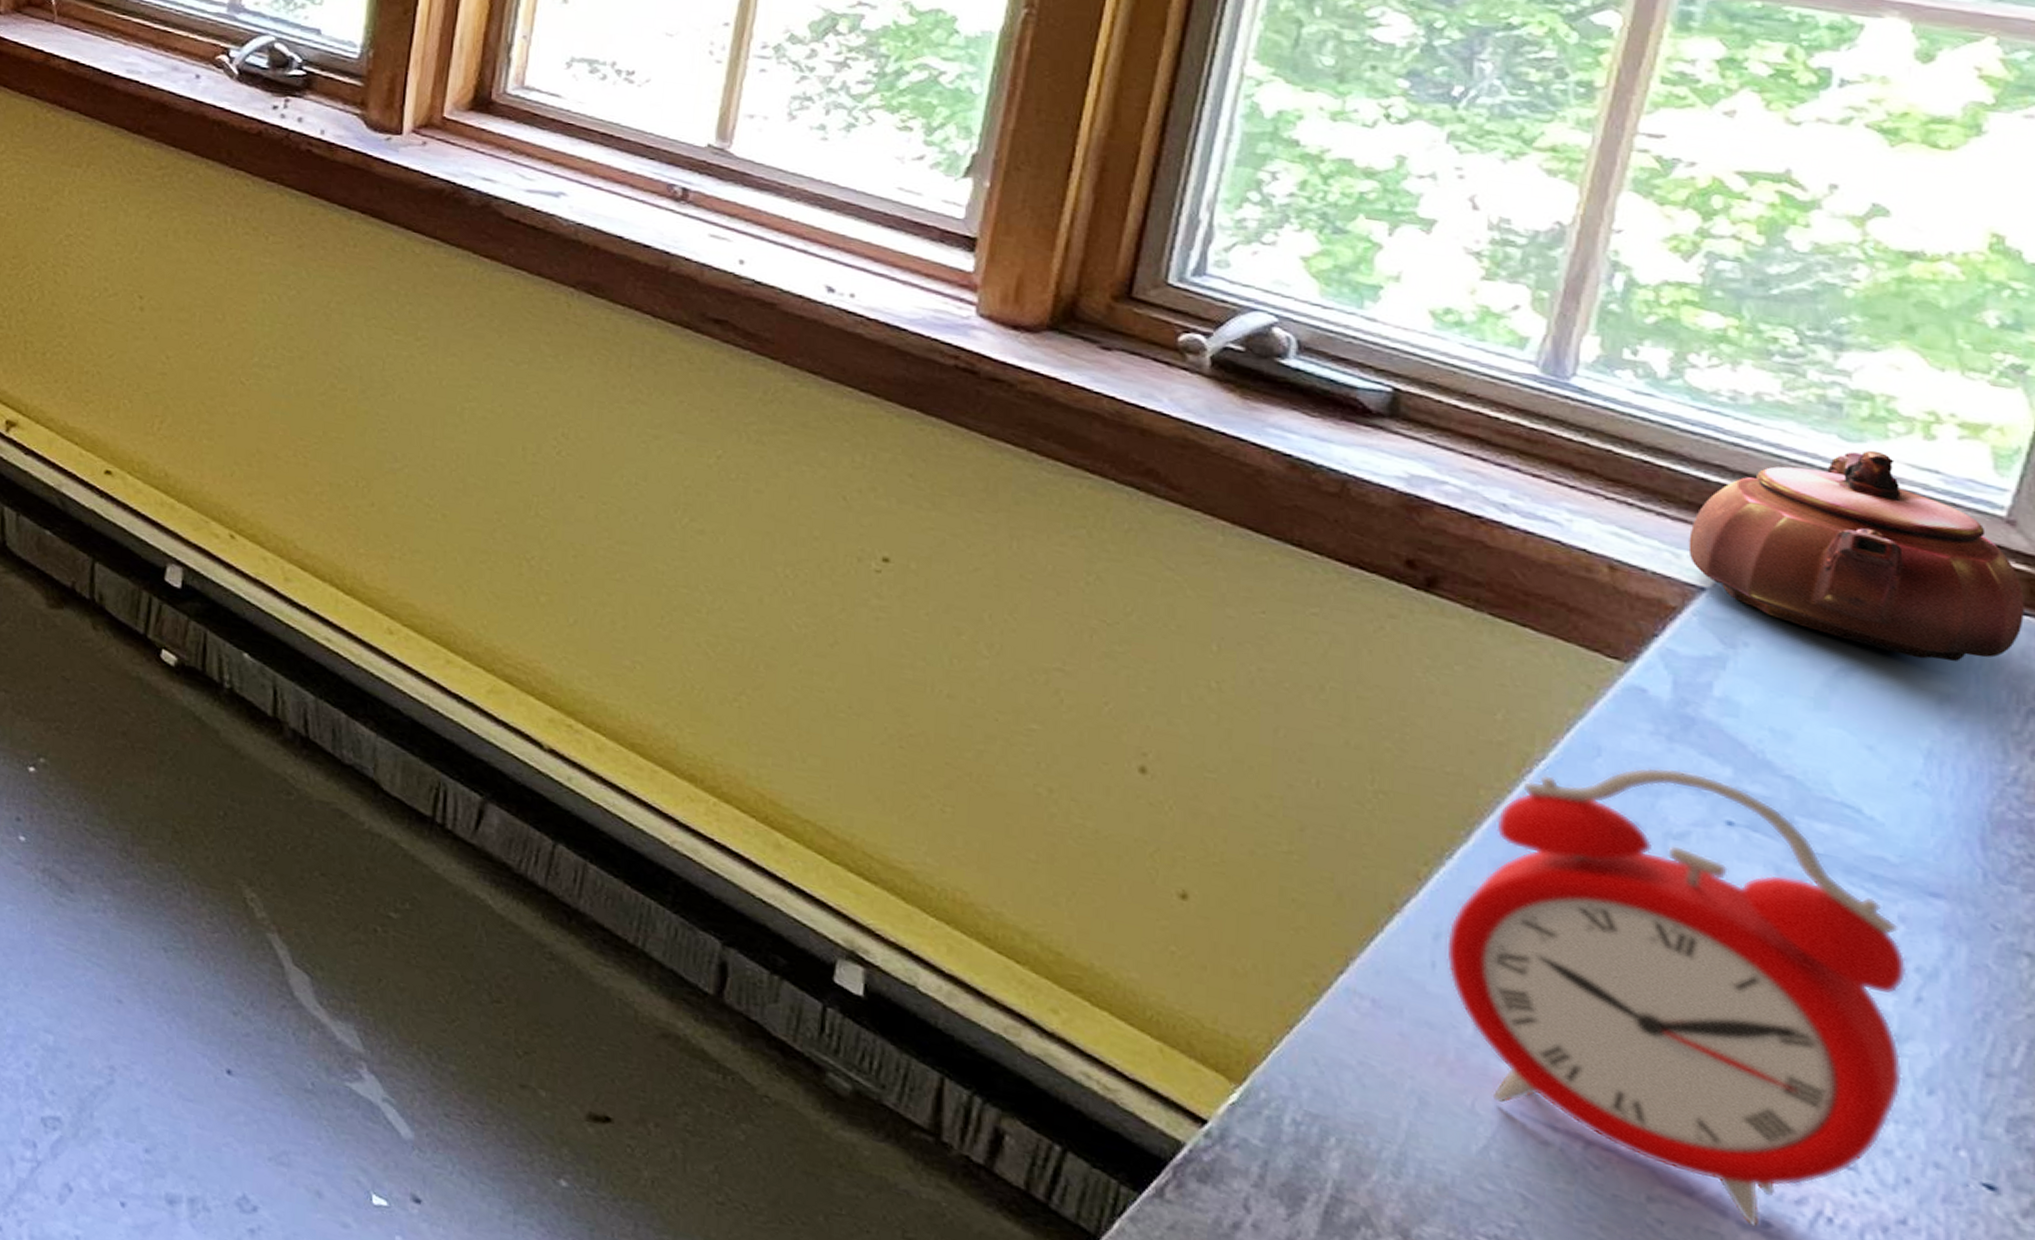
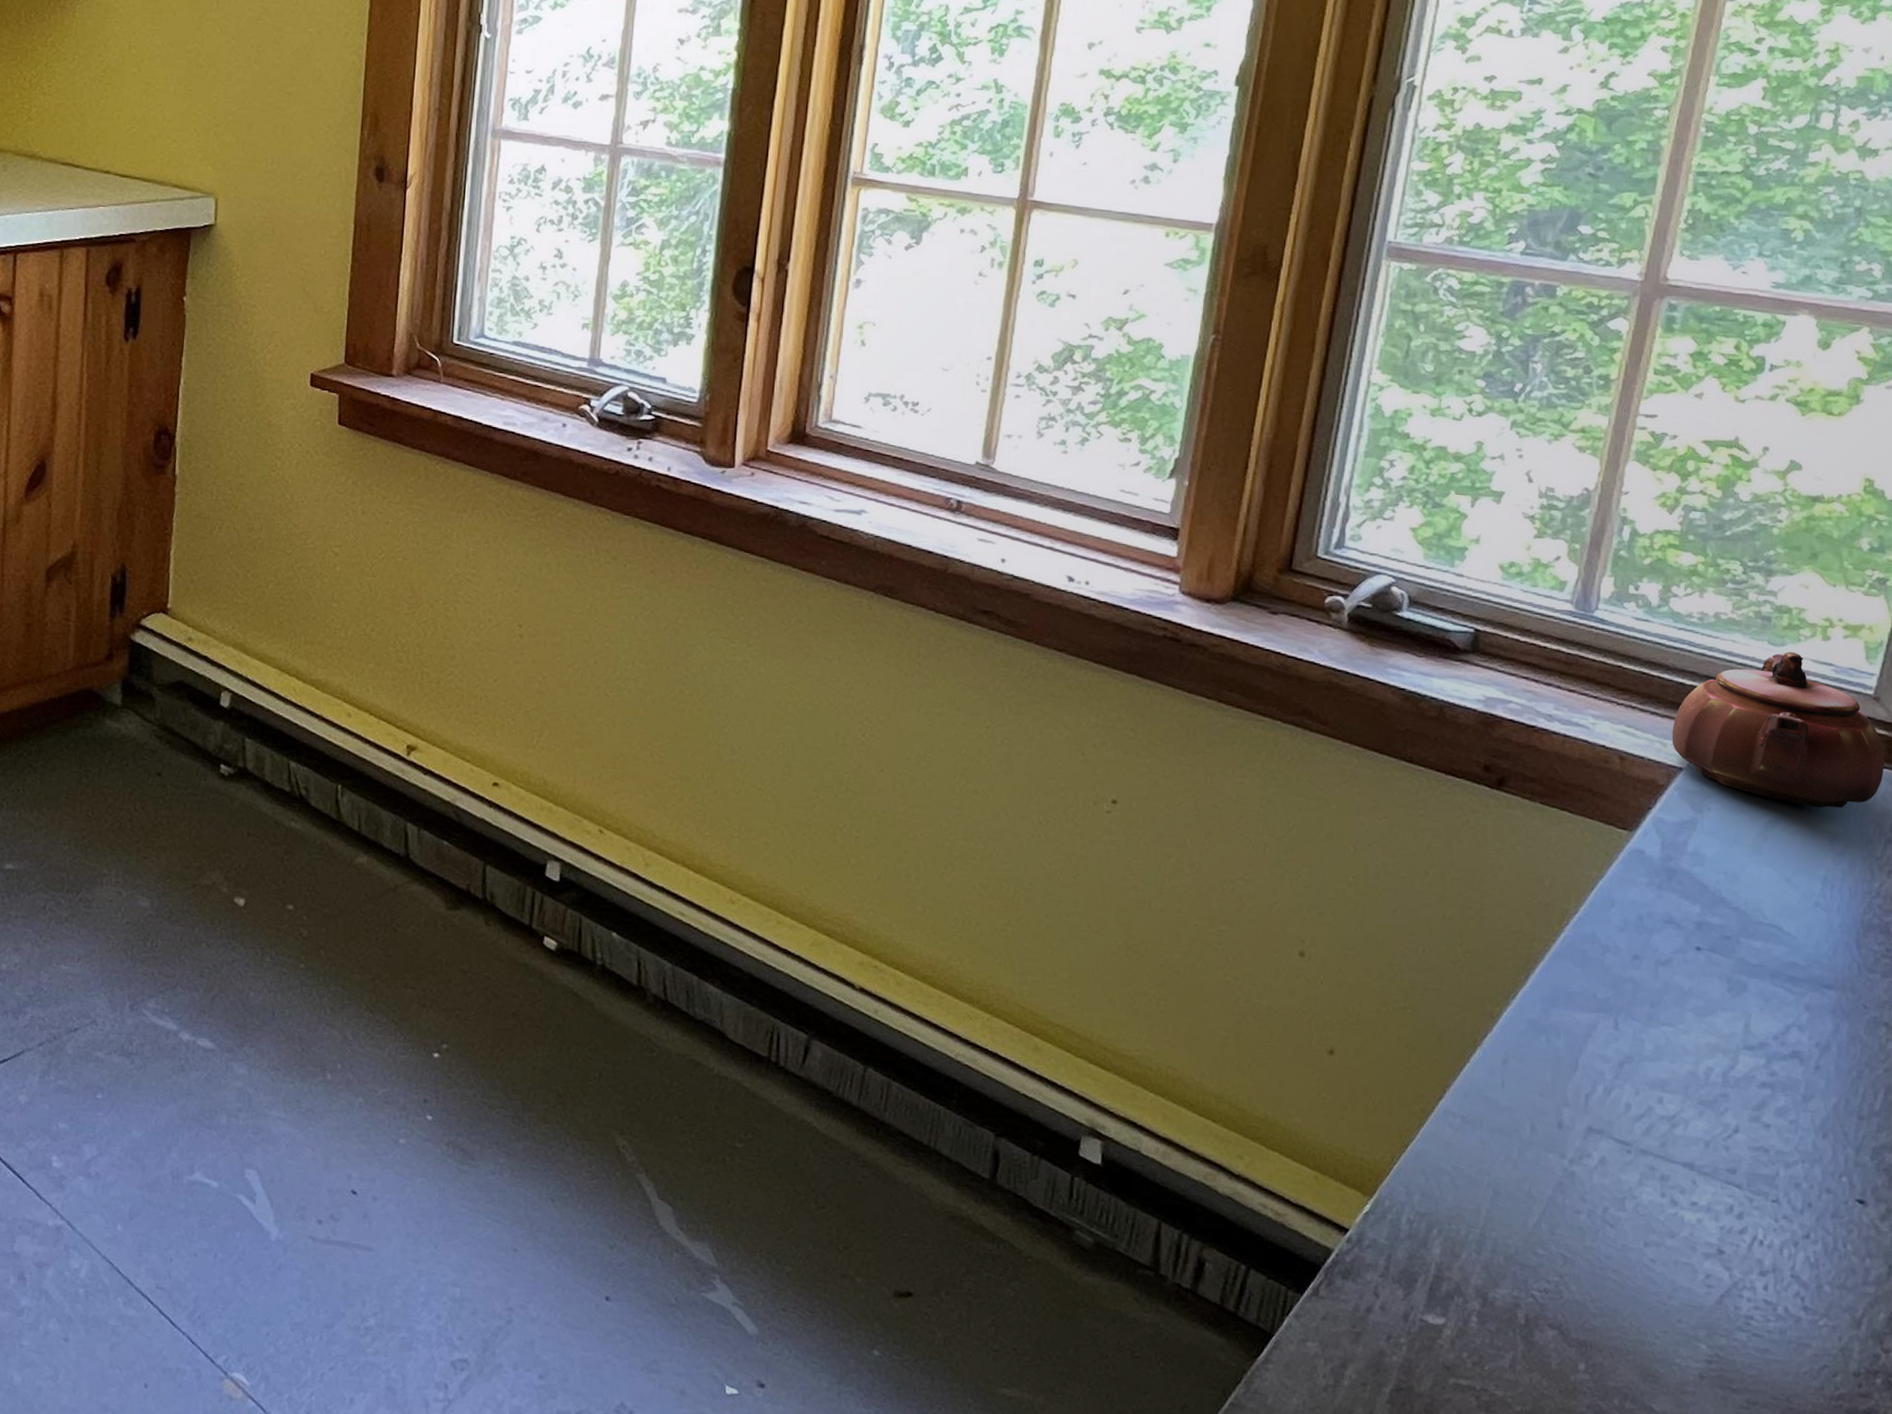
alarm clock: present [1445,767,1908,1227] -> none [1511,910,1811,1255]

